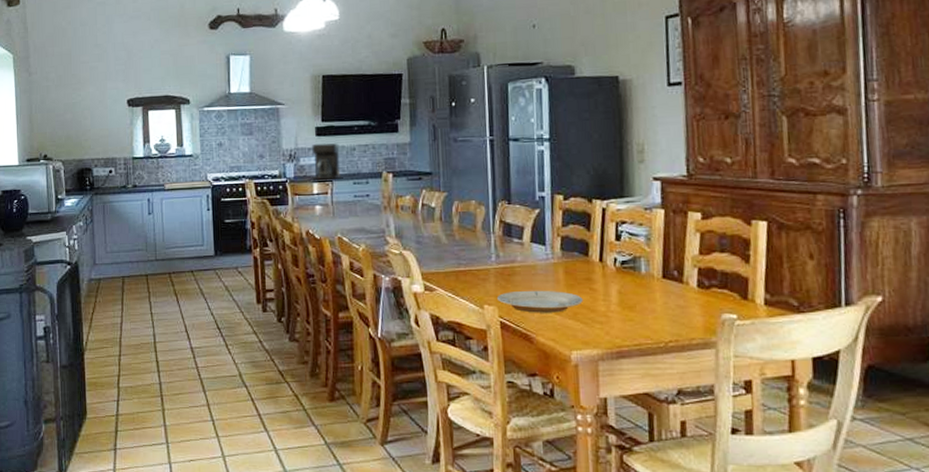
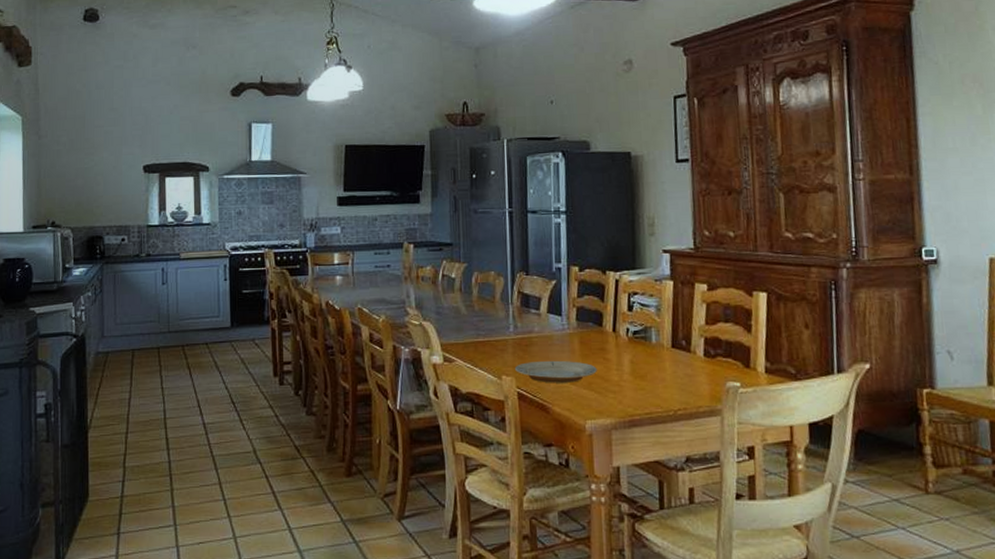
coffee maker: present [311,143,341,181] -> none [332,213,362,251]

